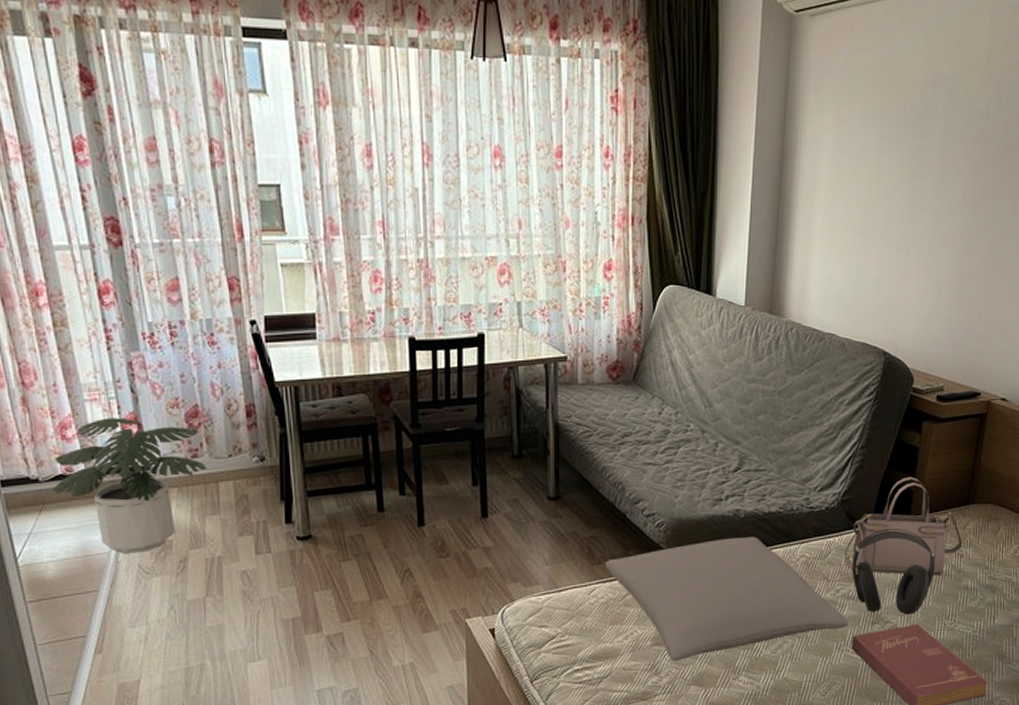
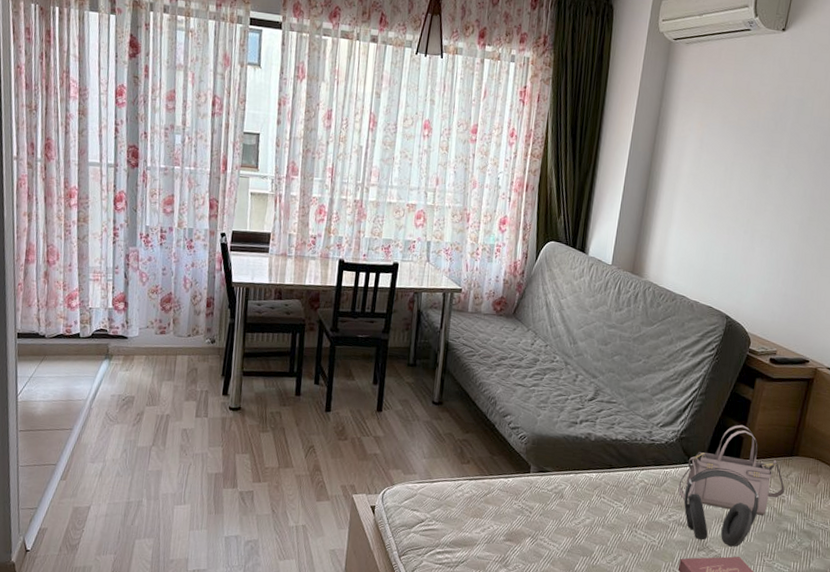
potted plant: present [52,417,207,554] -> none [53,294,170,404]
pillow: present [605,536,849,661] -> none [473,456,678,558]

